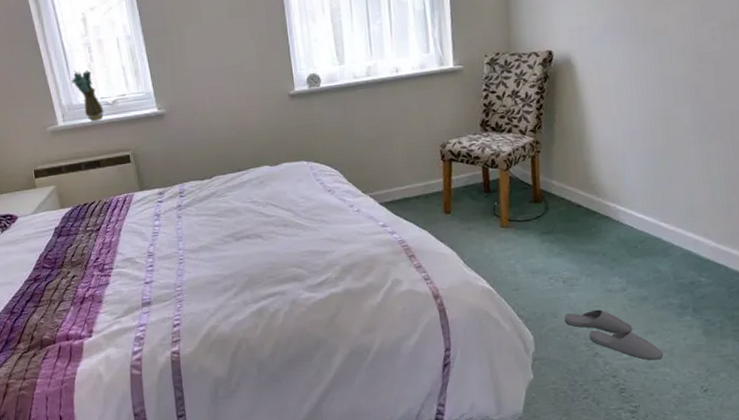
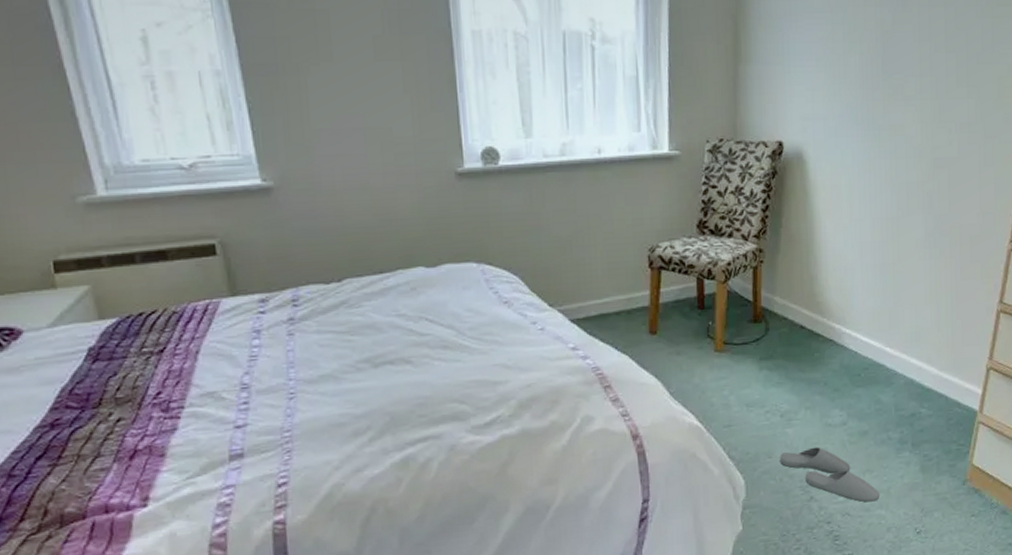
vase: present [71,69,104,122] -> none [121,115,175,193]

